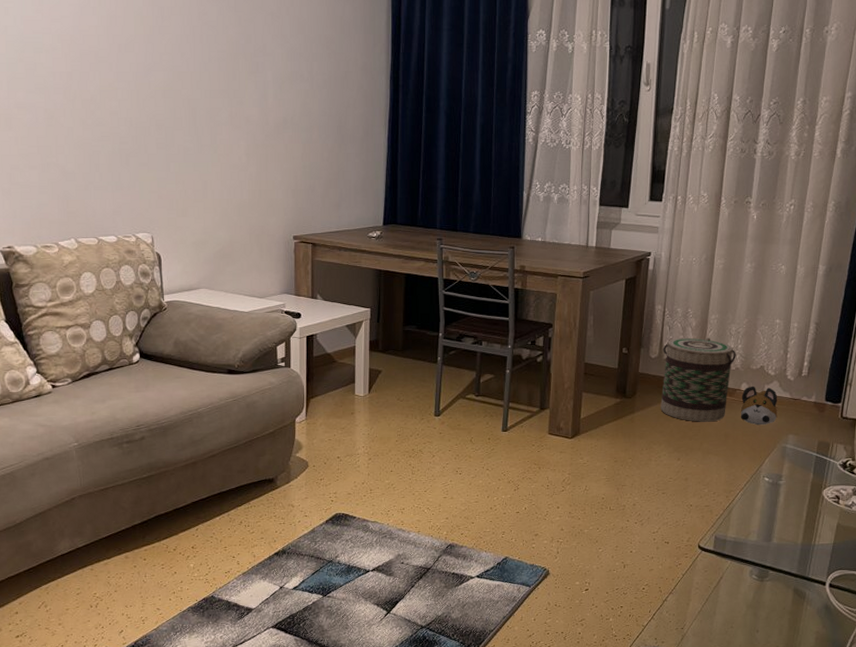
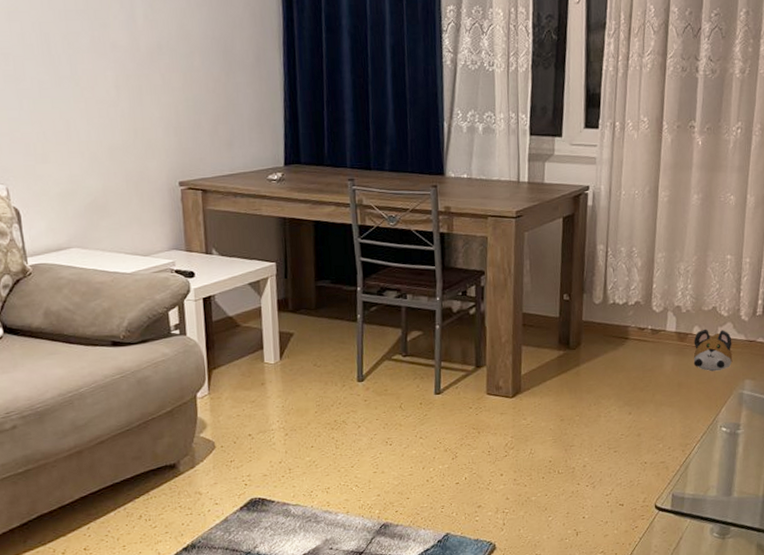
basket: present [661,337,736,422] -> none [607,278,686,372]

